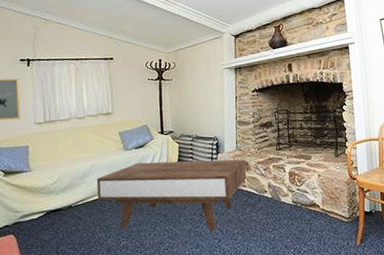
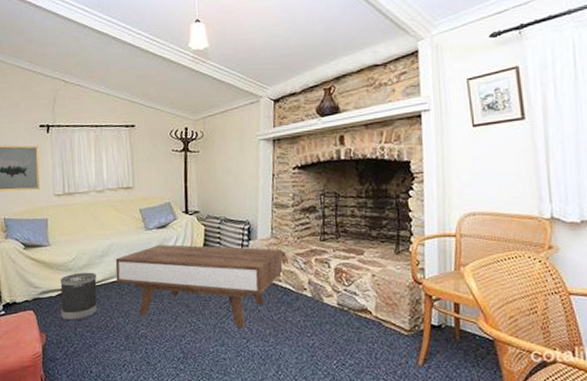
wastebasket: none [42,192,79,241] -> present [60,272,97,321]

